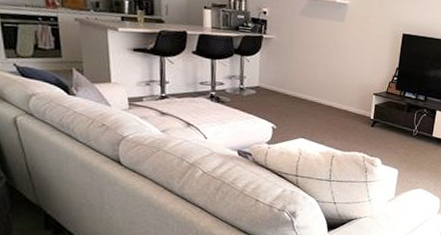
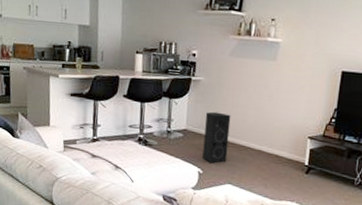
speaker: none [276,69,303,119] -> present [202,111,231,164]

